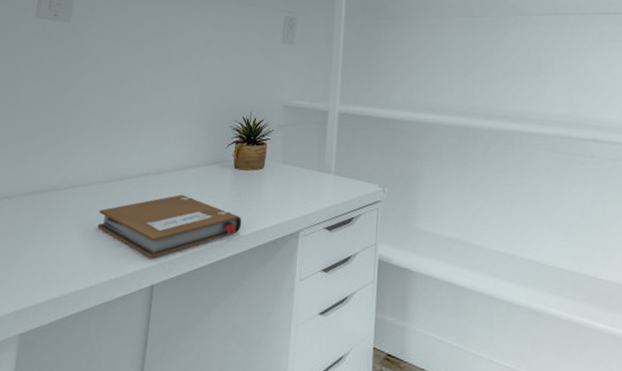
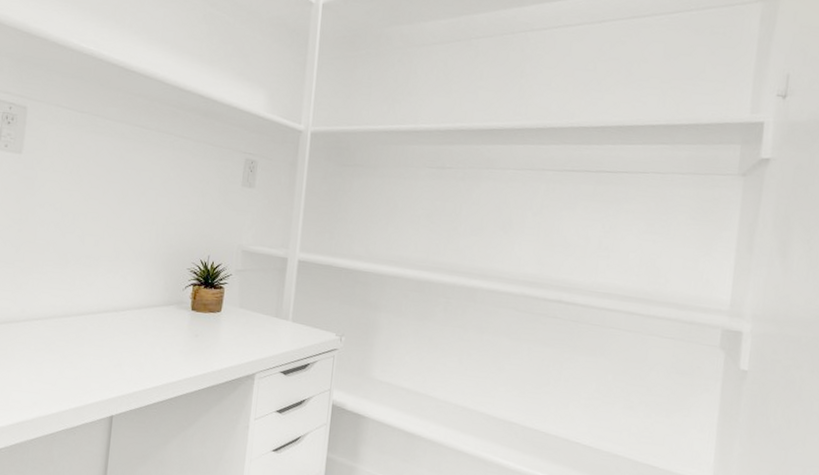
notebook: present [97,195,242,258] -> none [56,333,199,391]

